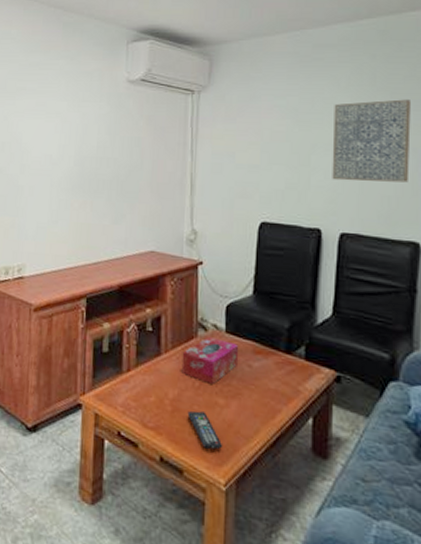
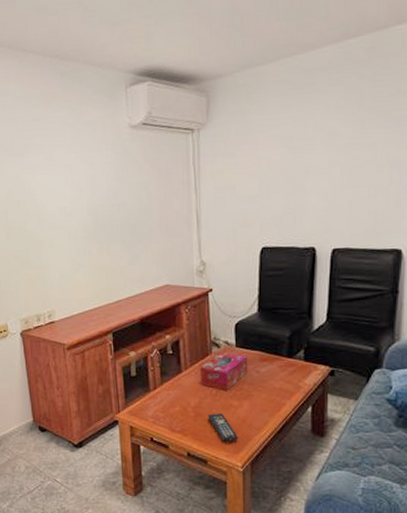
wall art: present [332,99,411,183] -> none [324,116,395,201]

